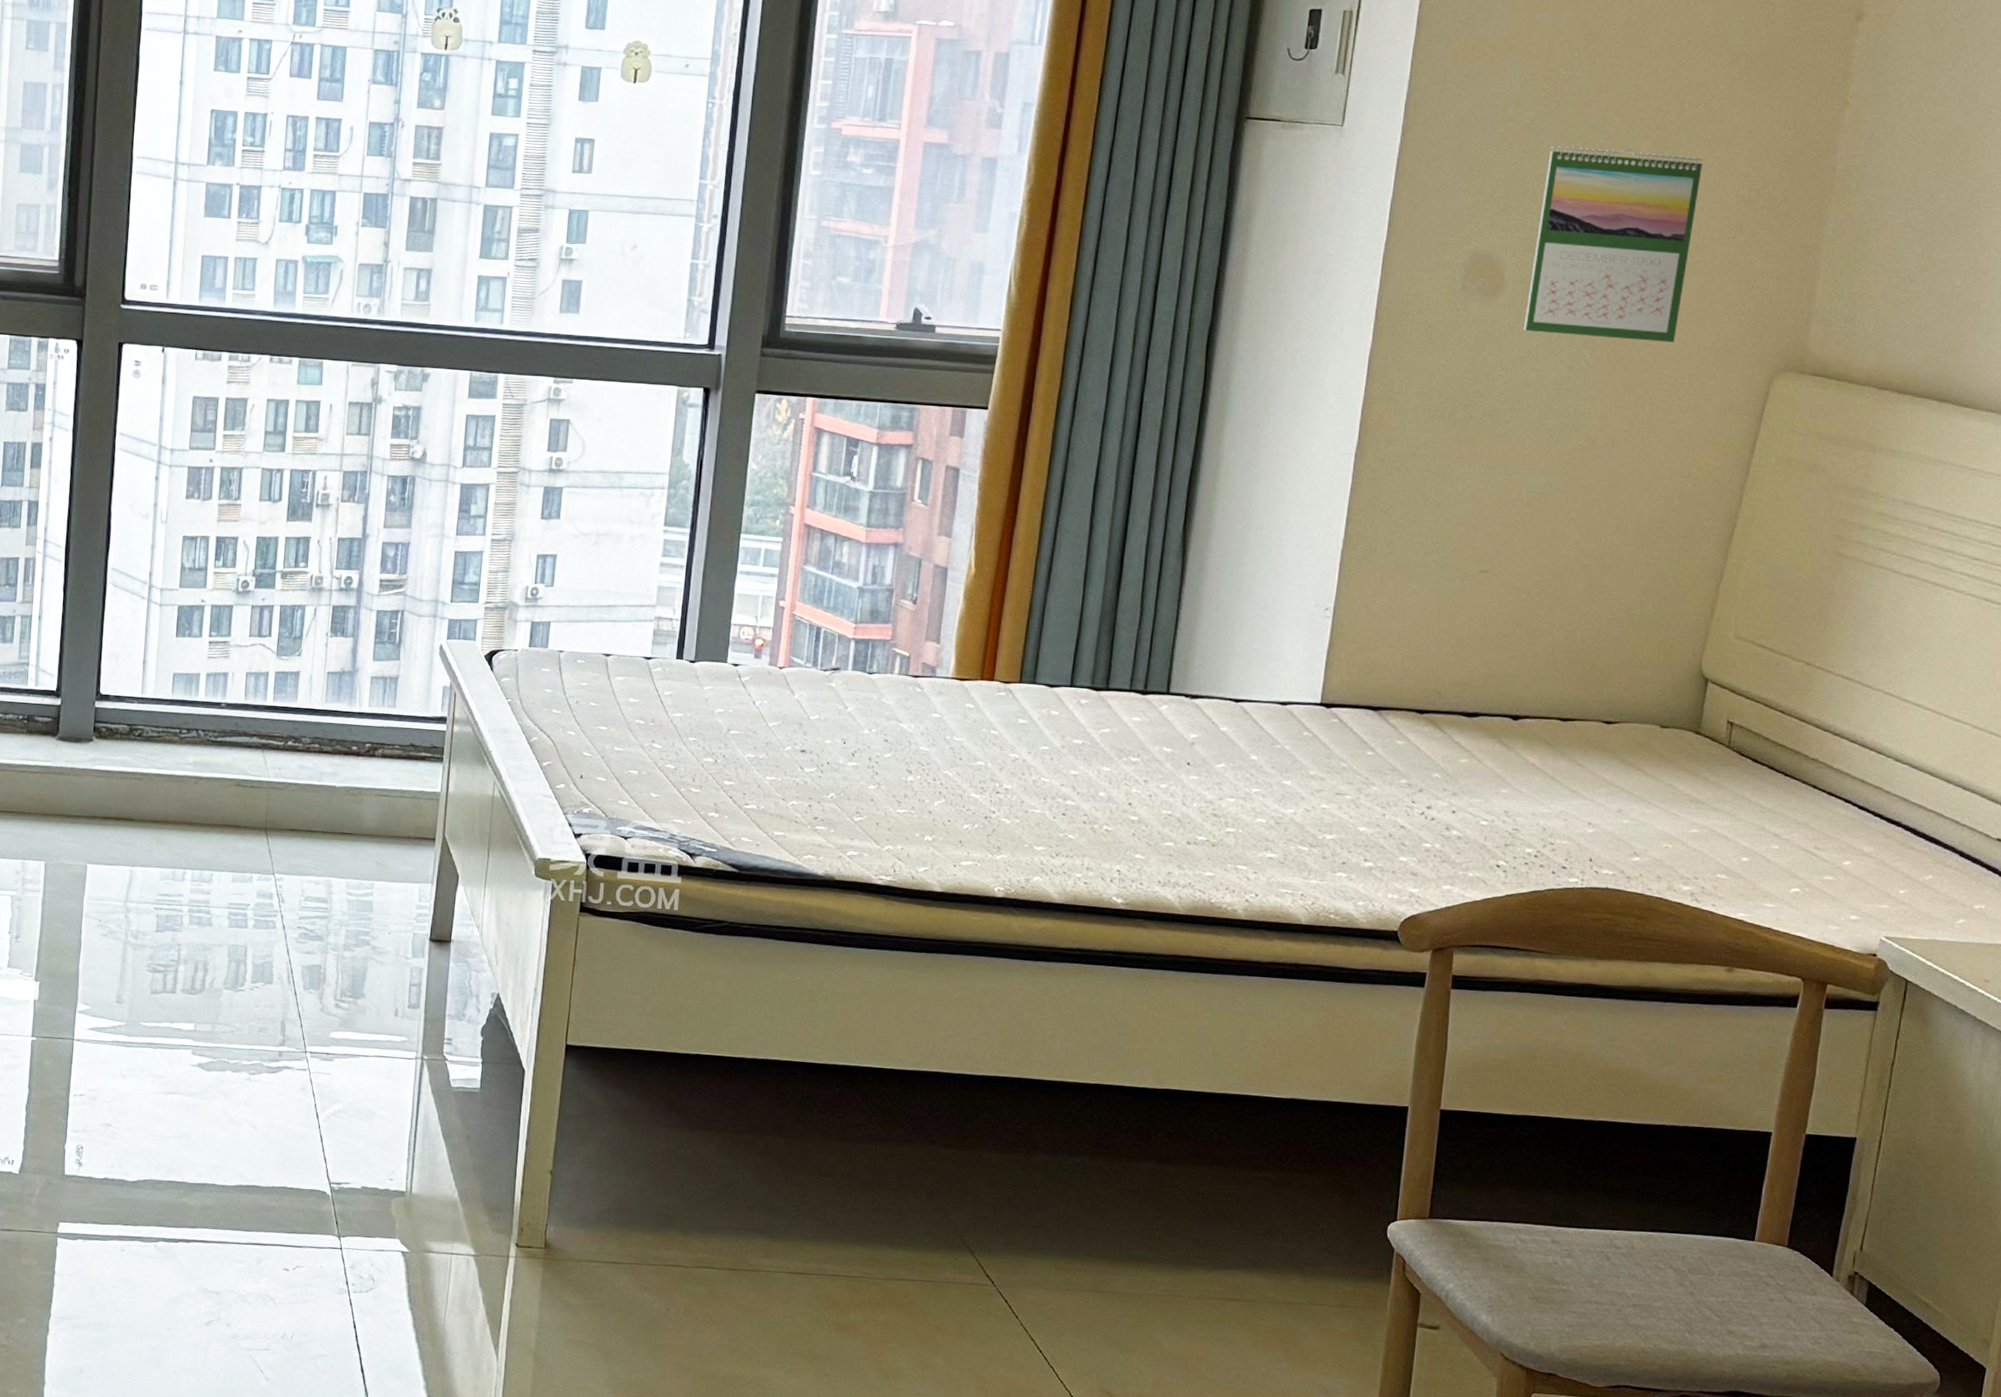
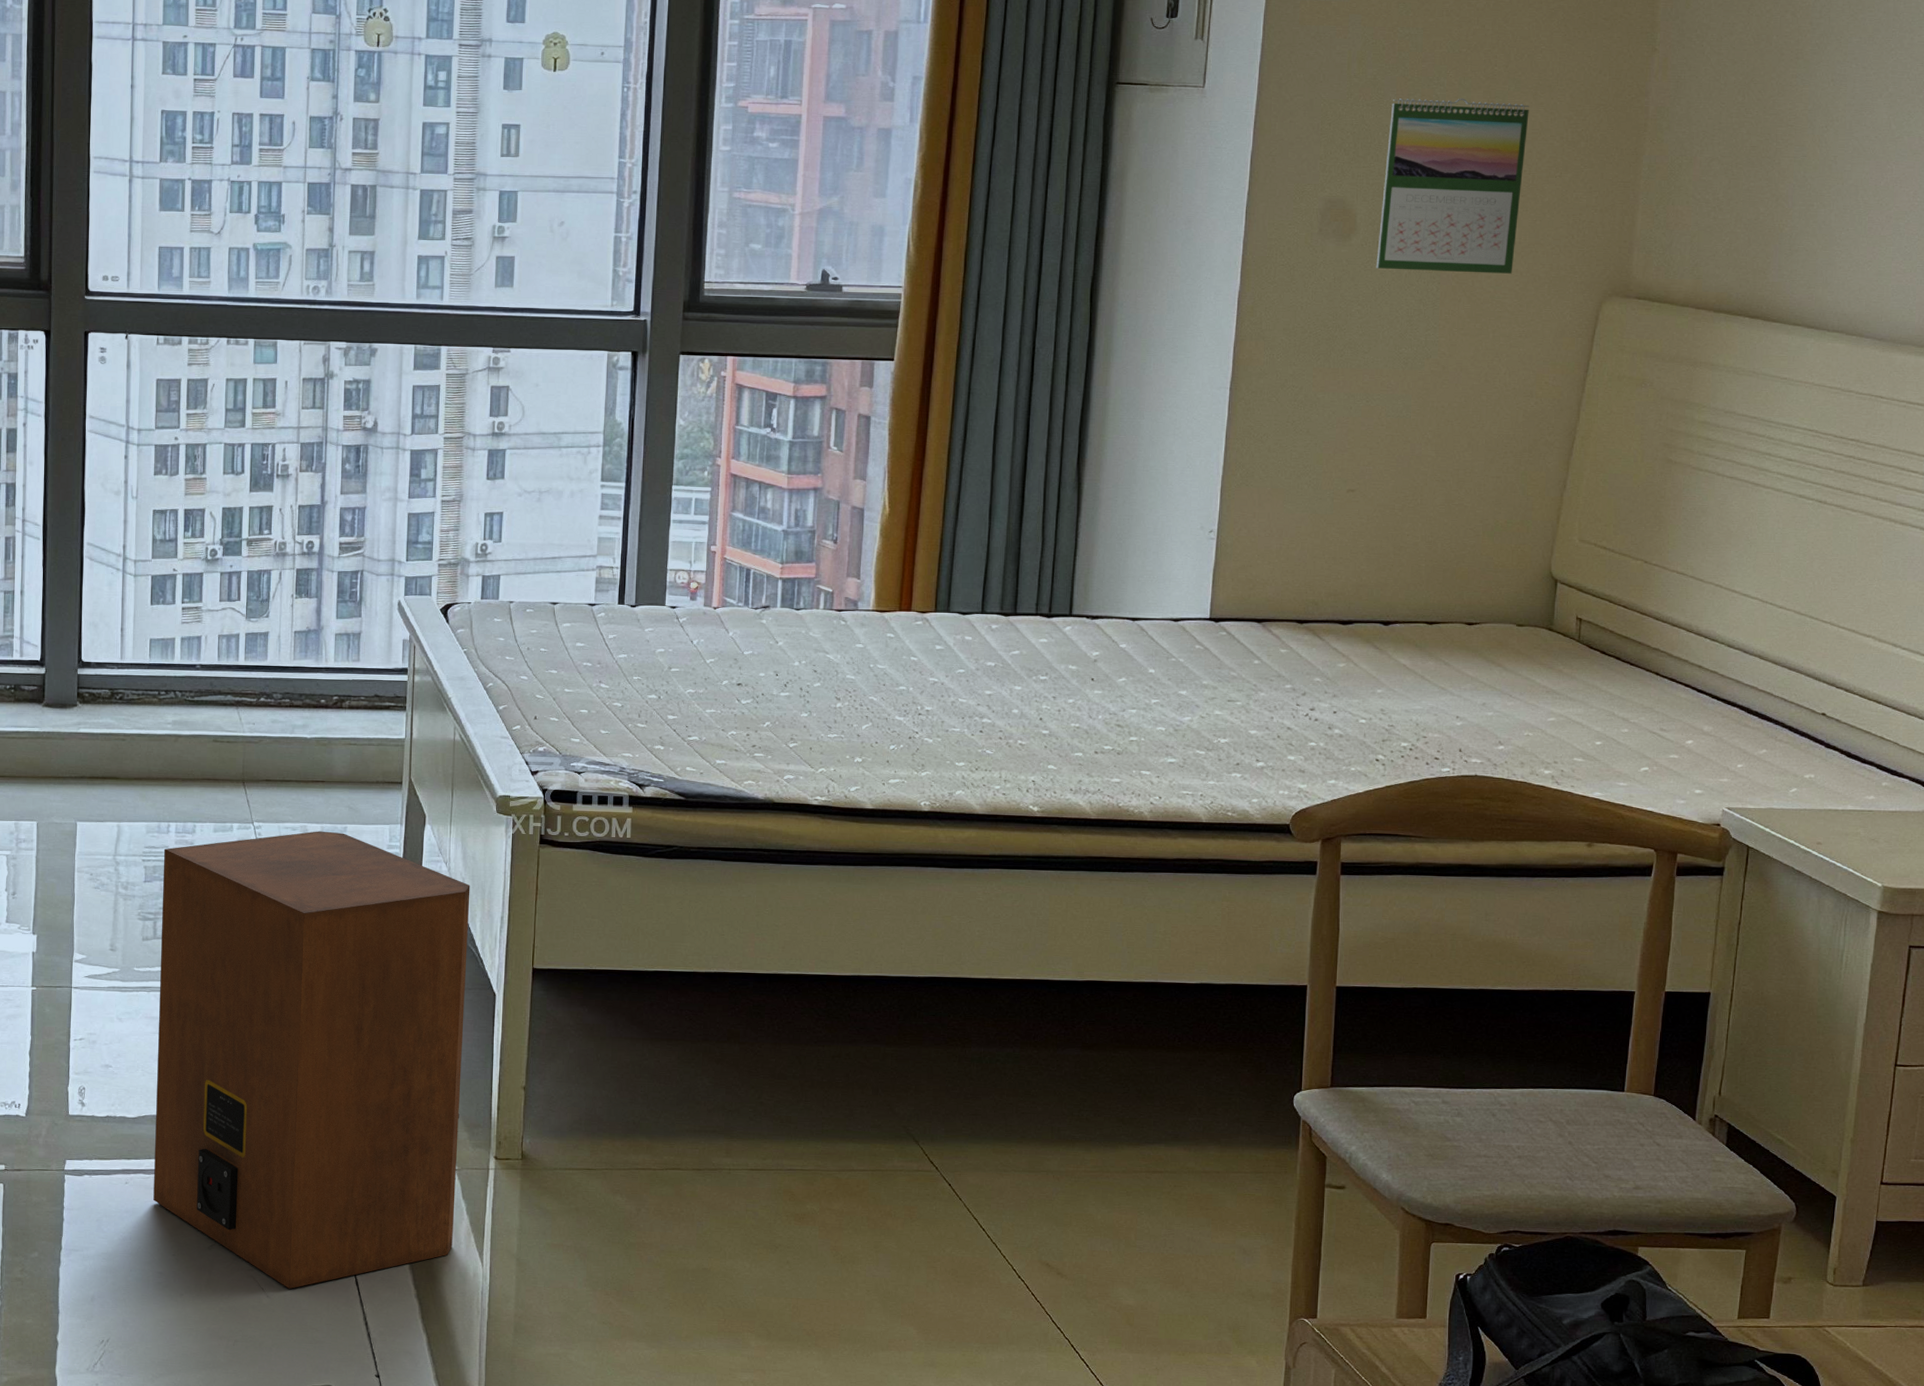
speaker: none [150,886,503,1372] -> present [153,831,470,1289]

